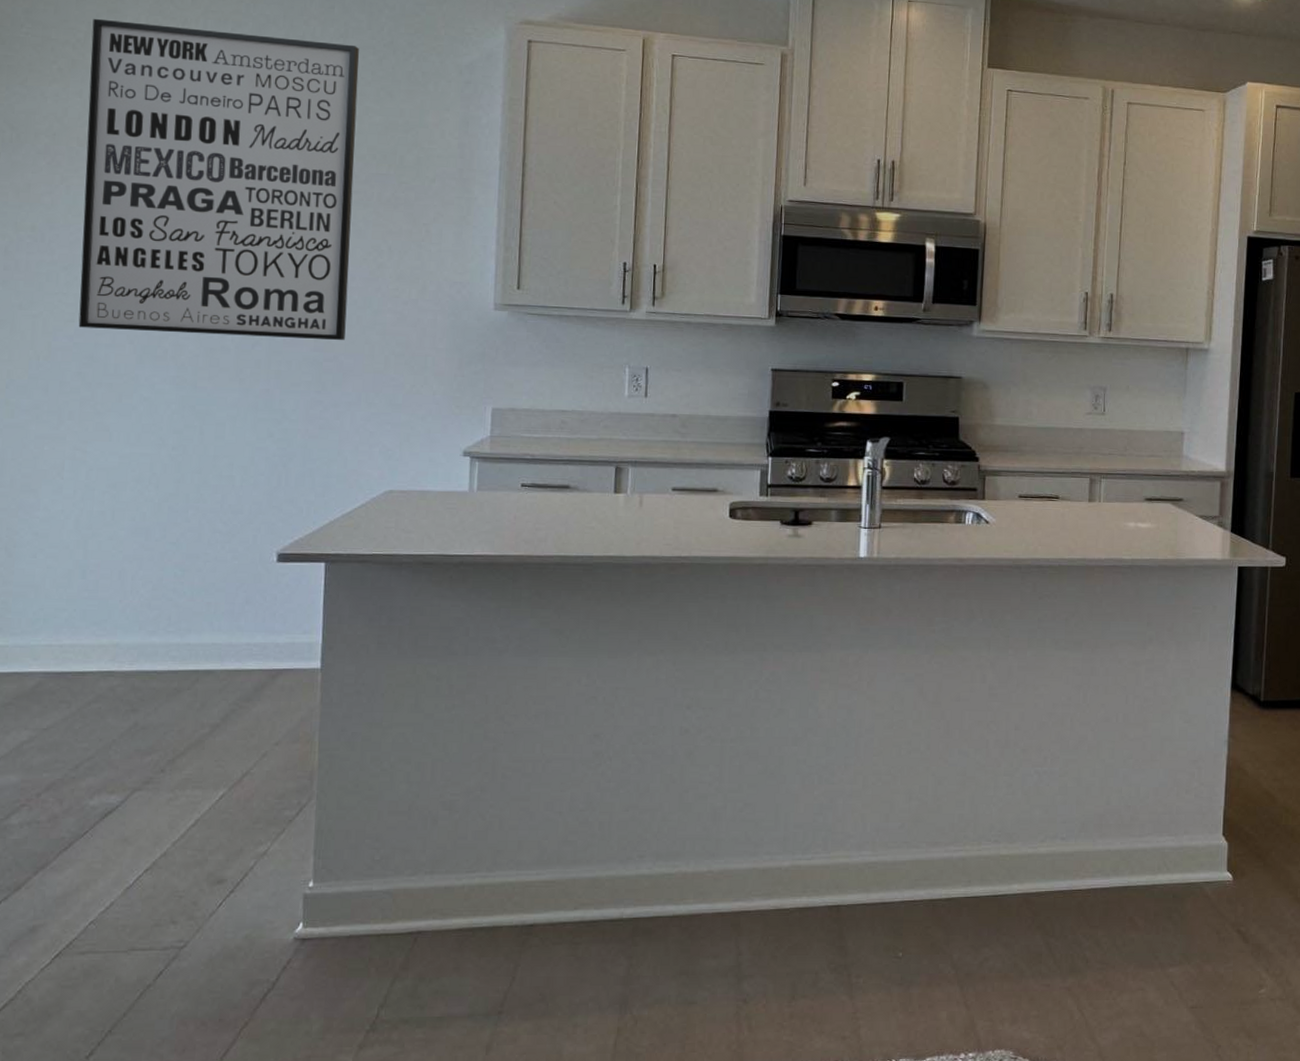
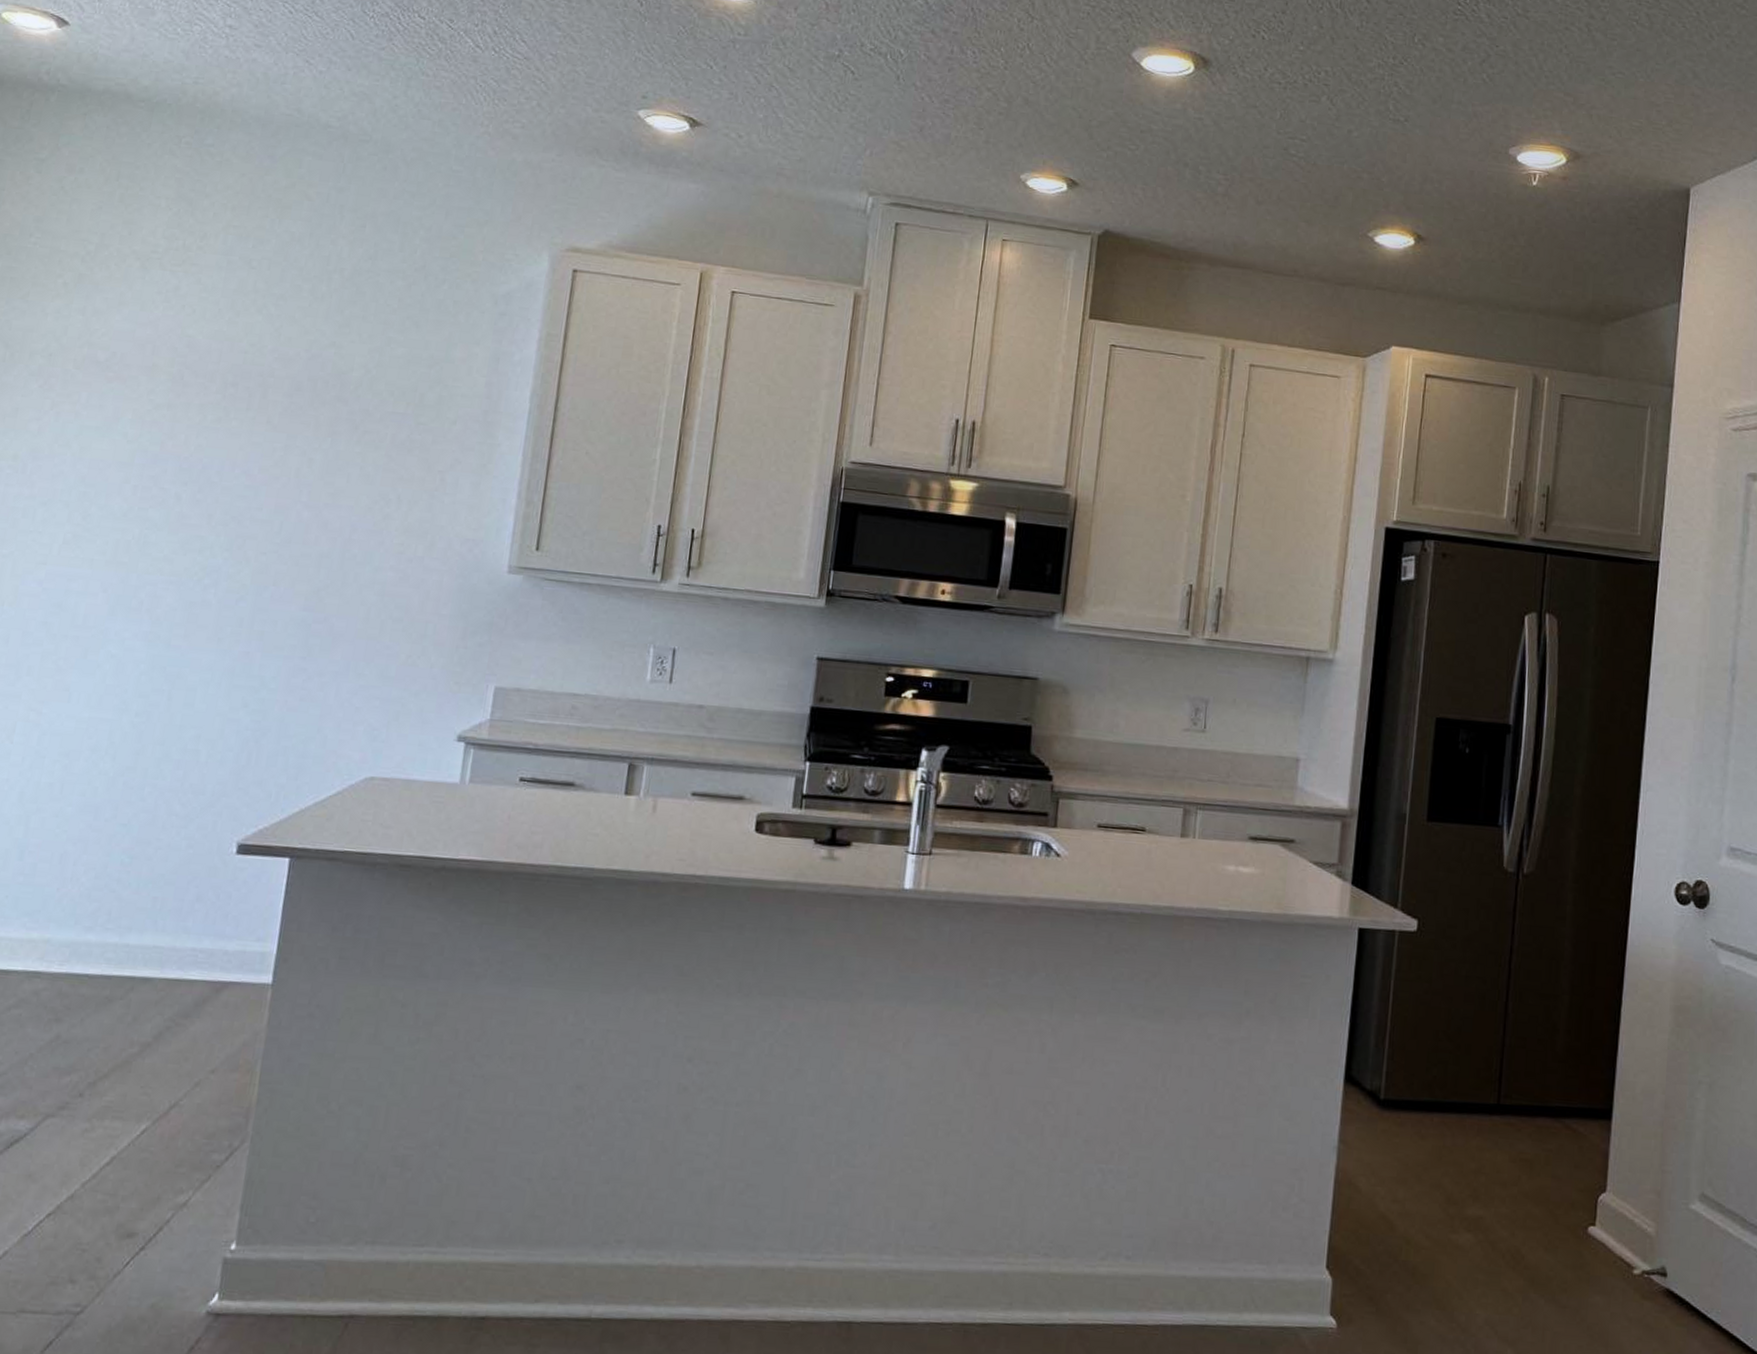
wall art: present [78,18,360,341] -> none [50,229,388,601]

